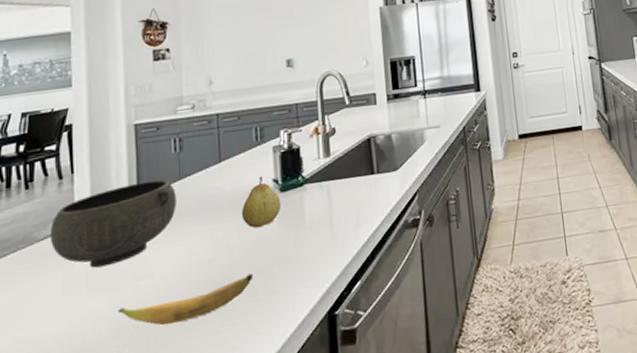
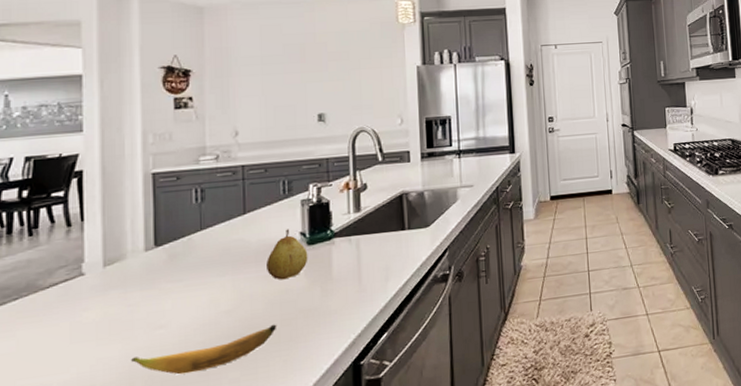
bowl: present [49,180,176,268] -> none [56,230,196,317]

